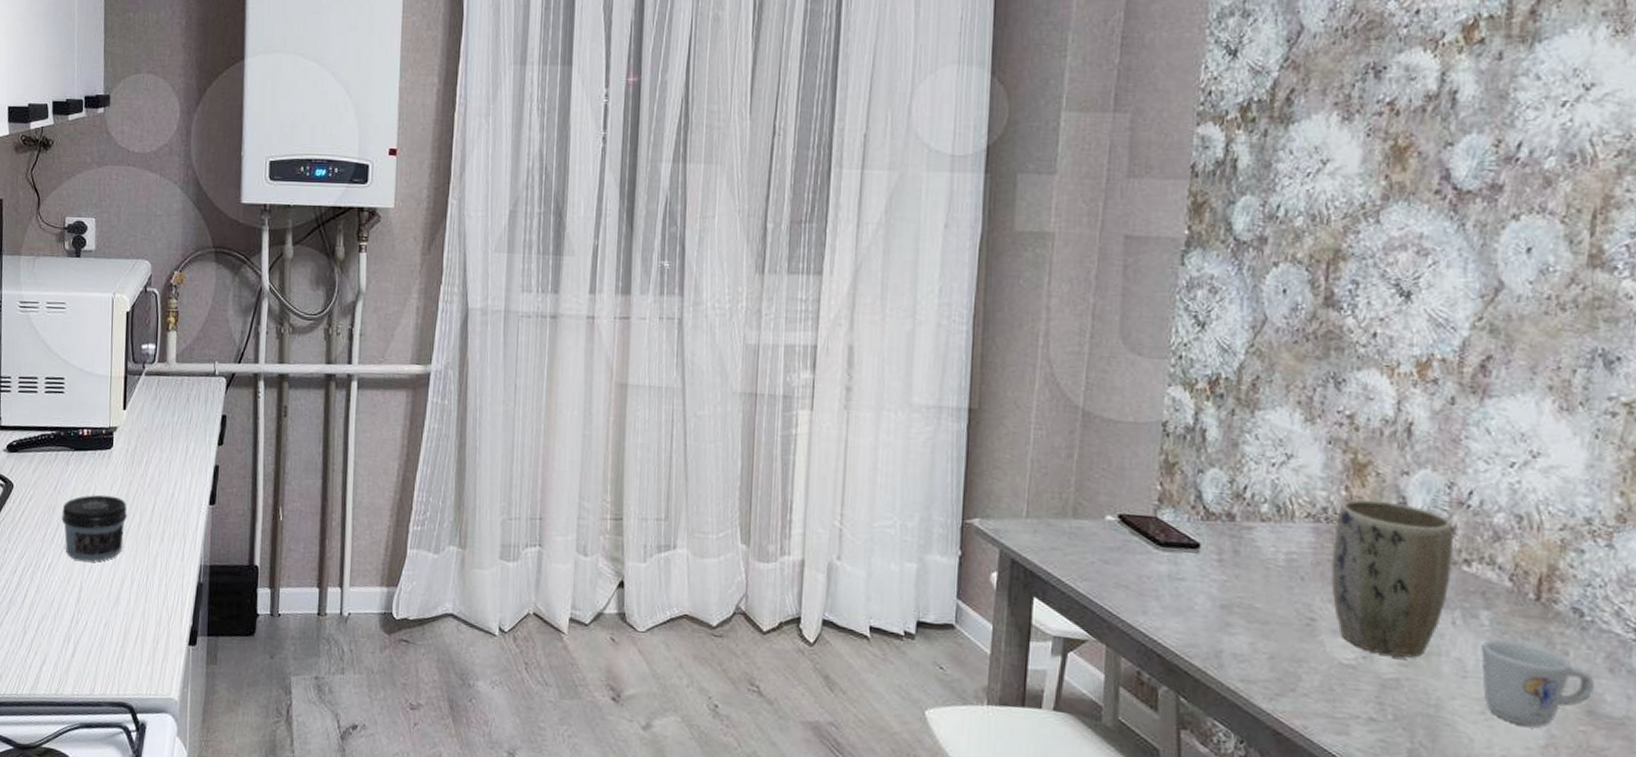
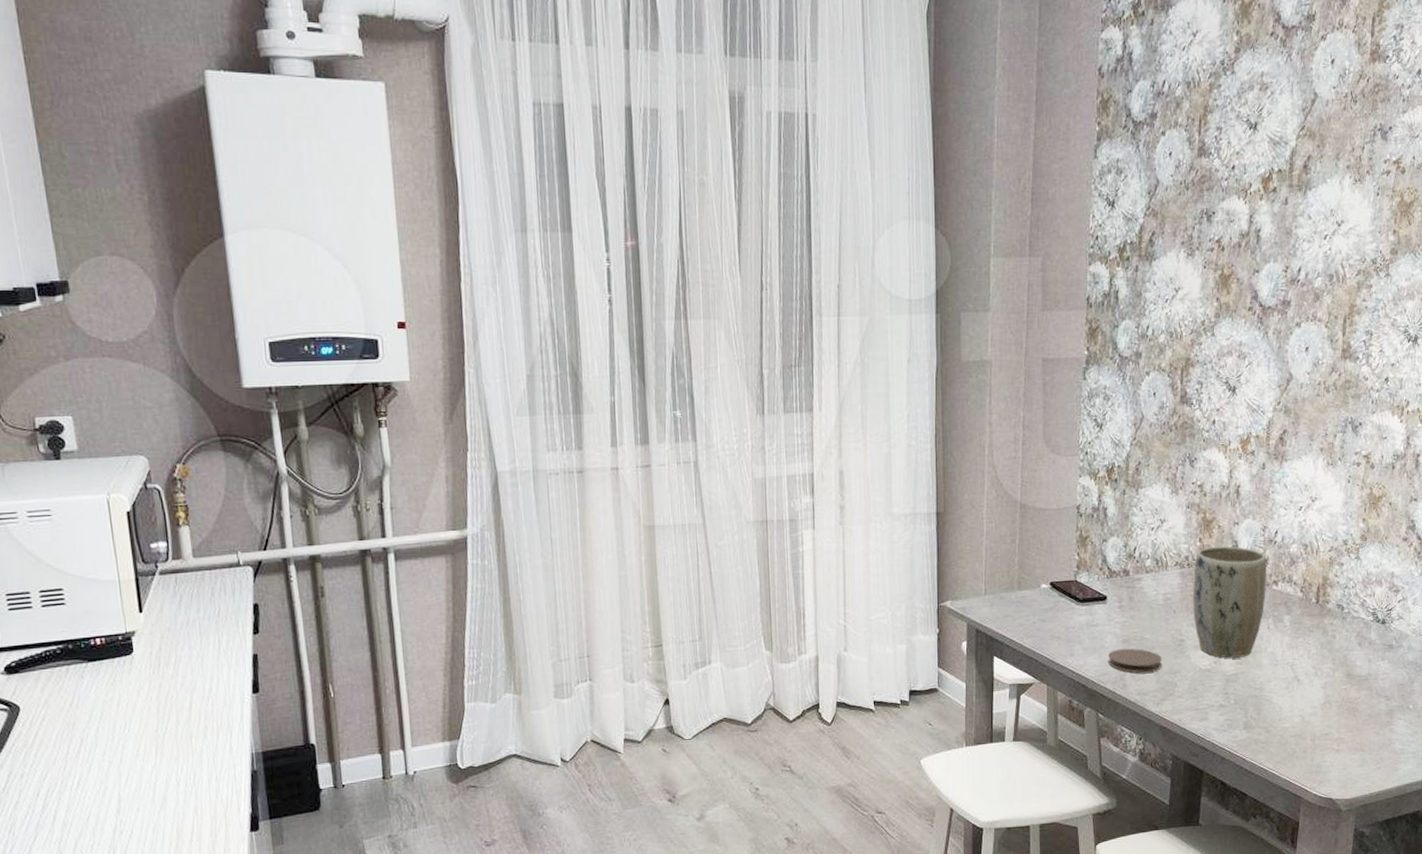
jar: present [61,494,127,562] -> none [84,701,162,772]
coaster: none [1196,615,1280,655] -> present [1107,648,1162,673]
mug: present [1481,640,1594,727] -> none [1285,634,1350,692]

